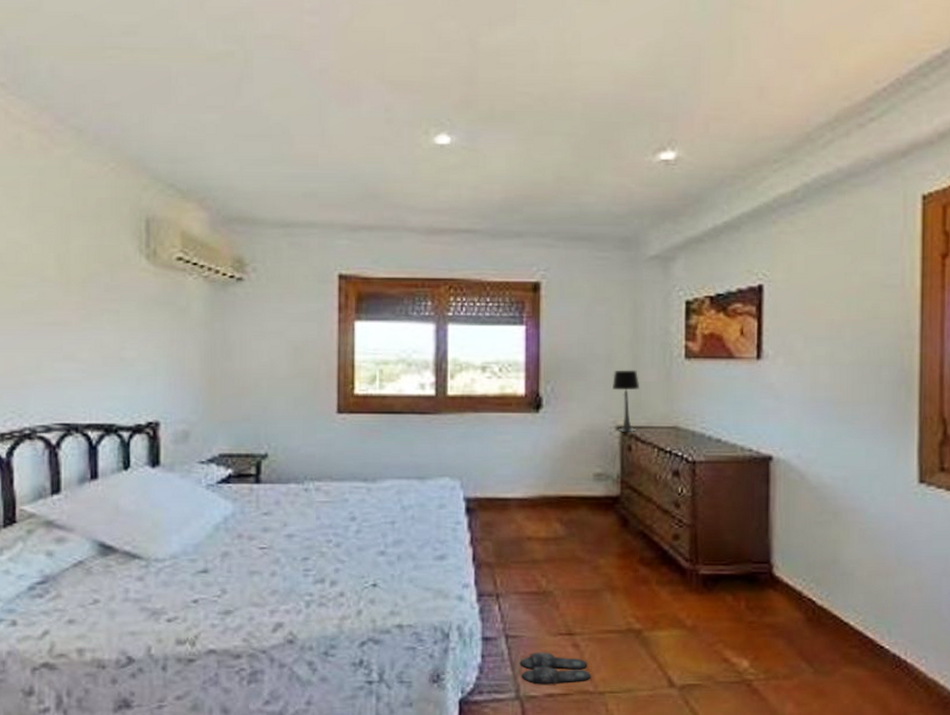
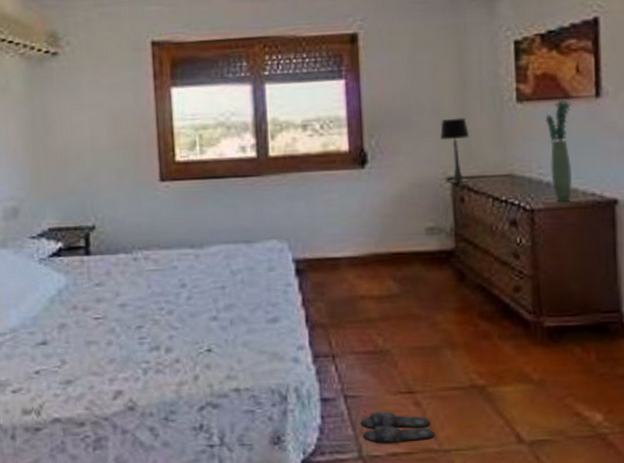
vase: none [710,356,735,457] -> present [545,96,572,203]

